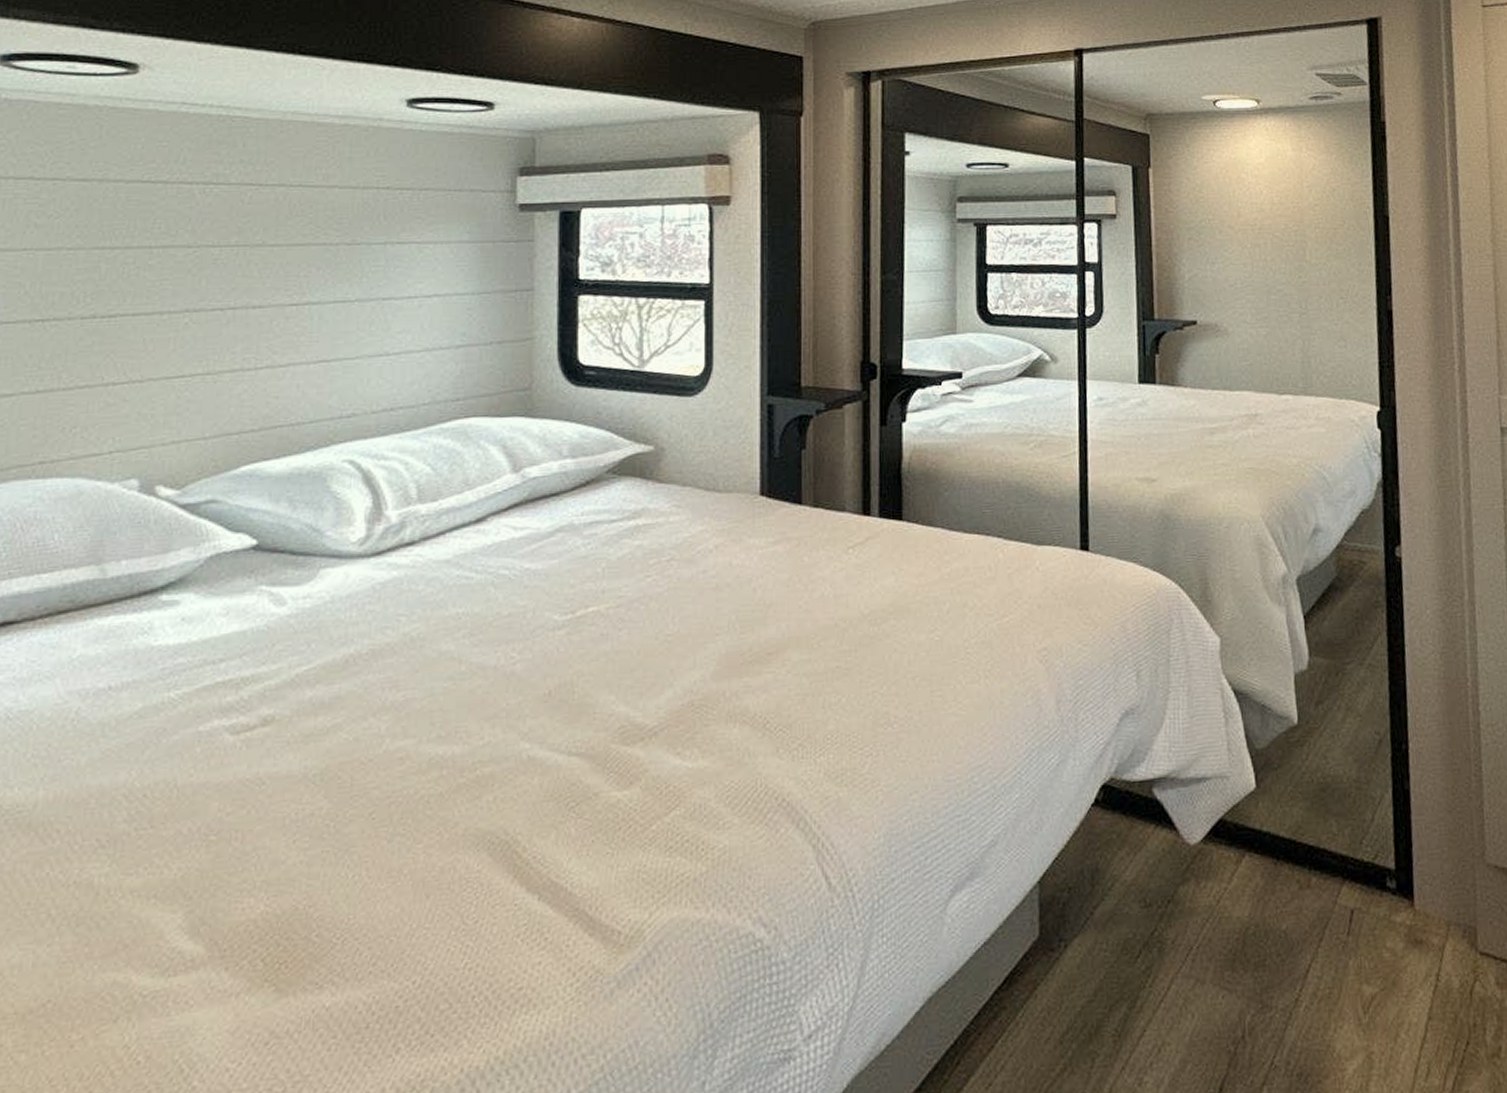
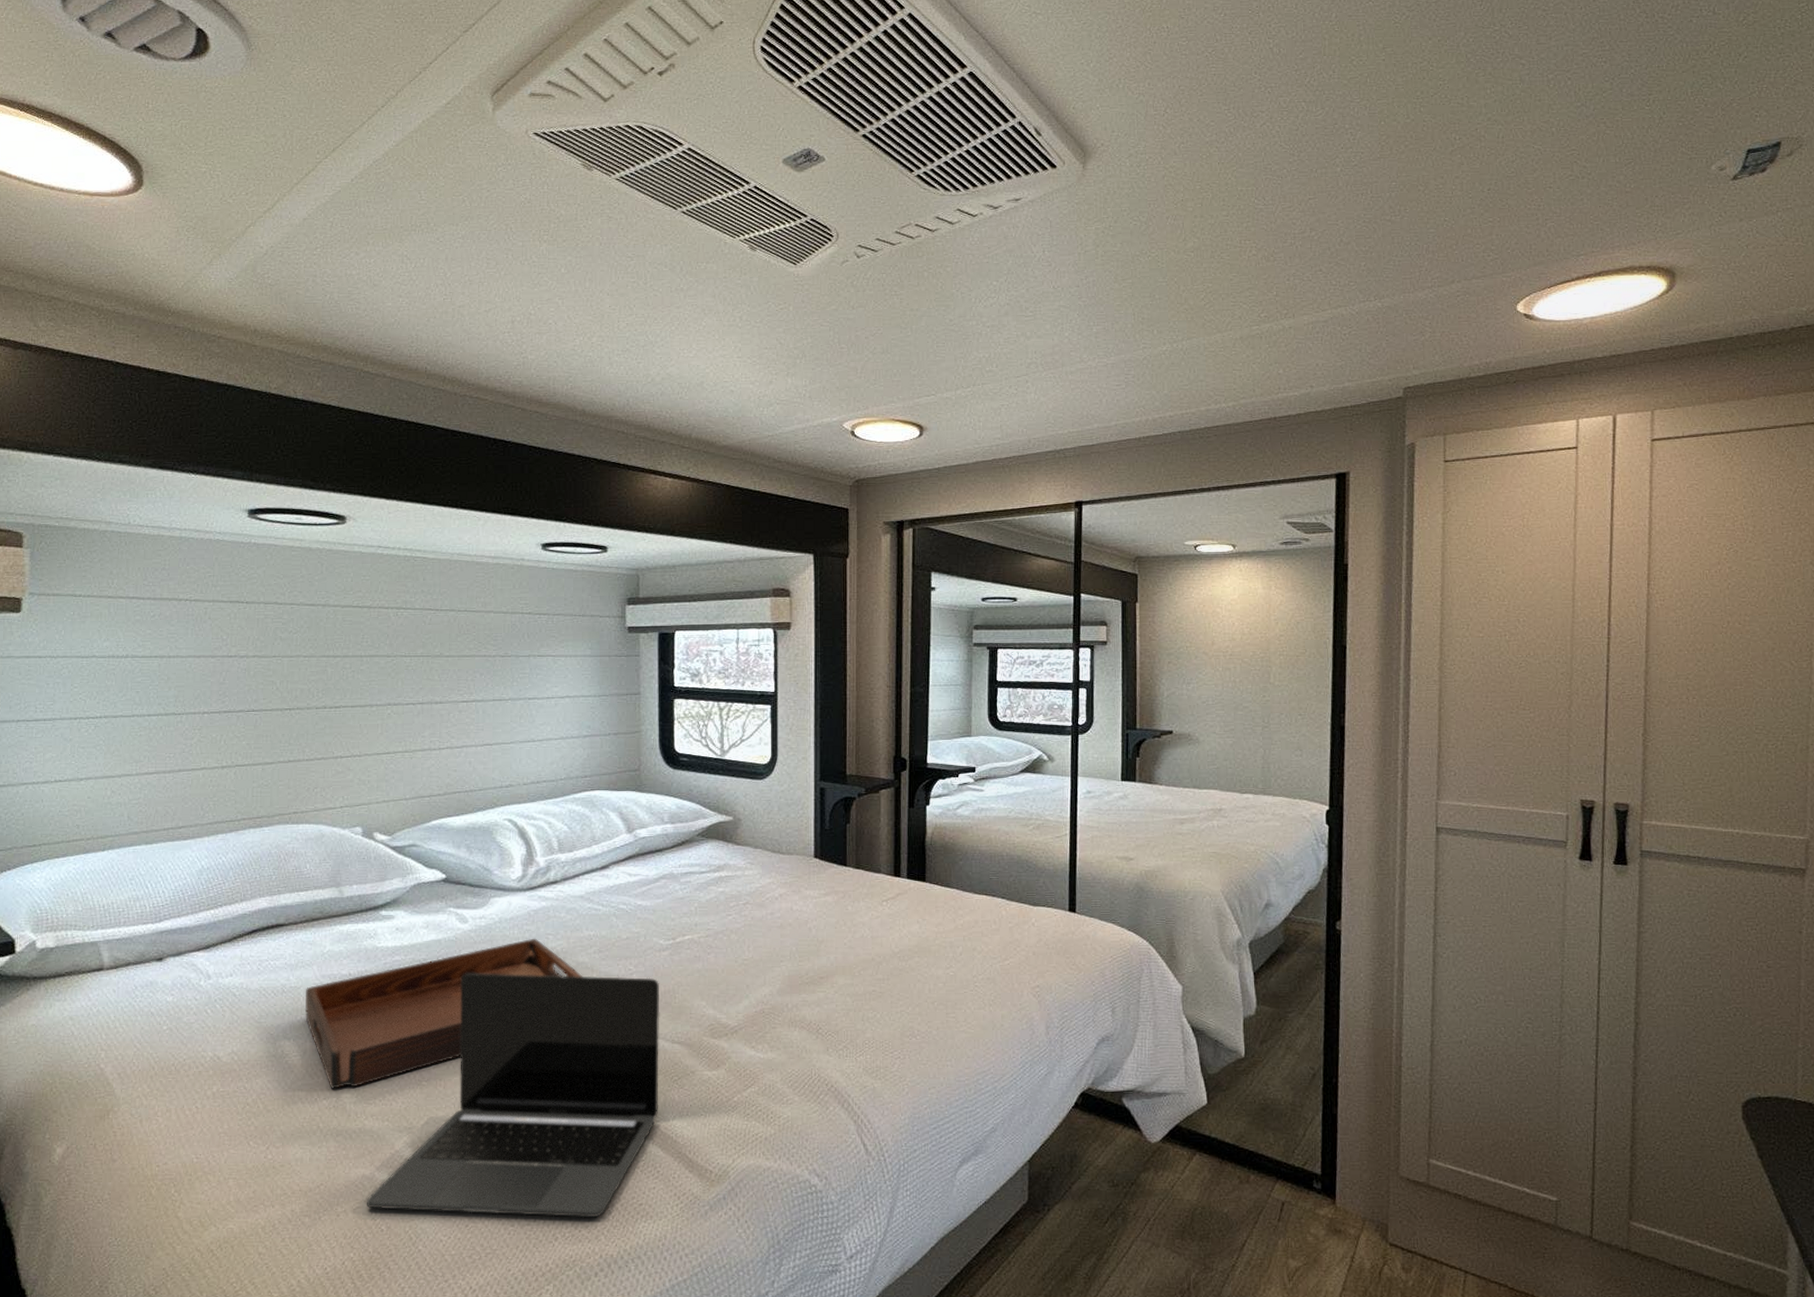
serving tray: none [38,621,447,857] -> present [304,938,583,1089]
laptop: none [117,667,553,1032] -> present [367,973,660,1218]

